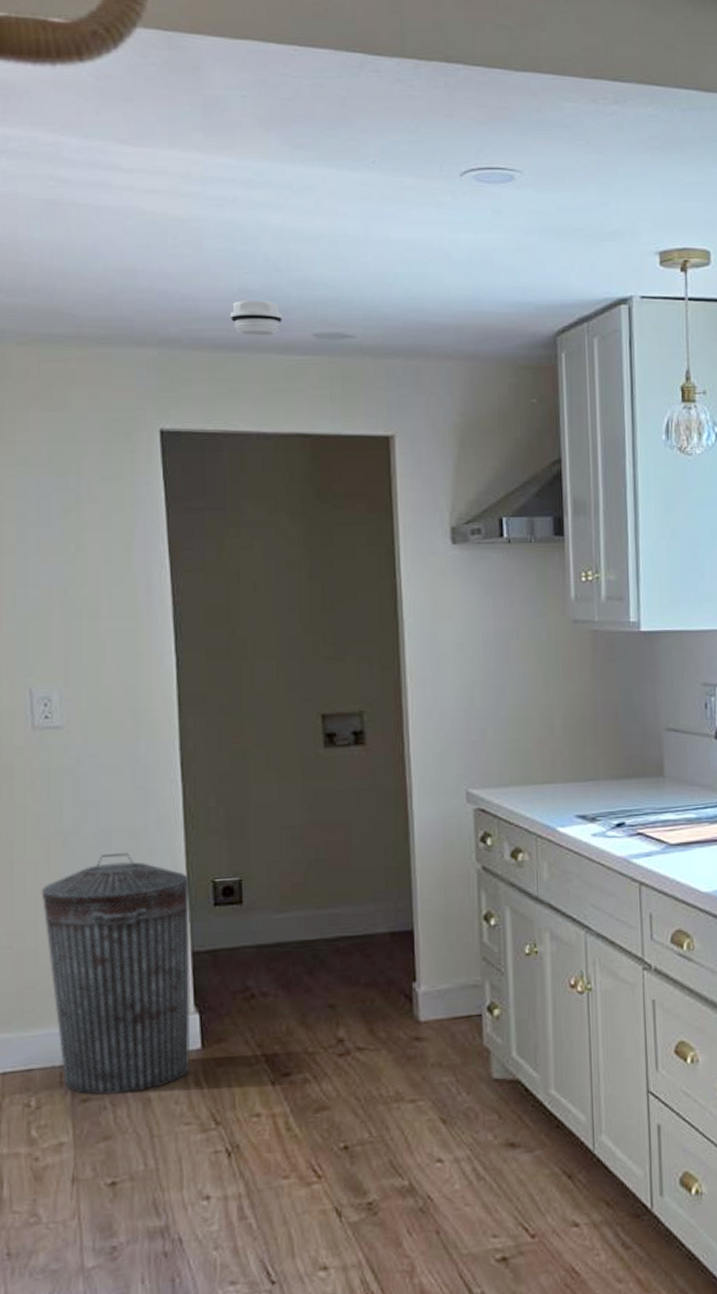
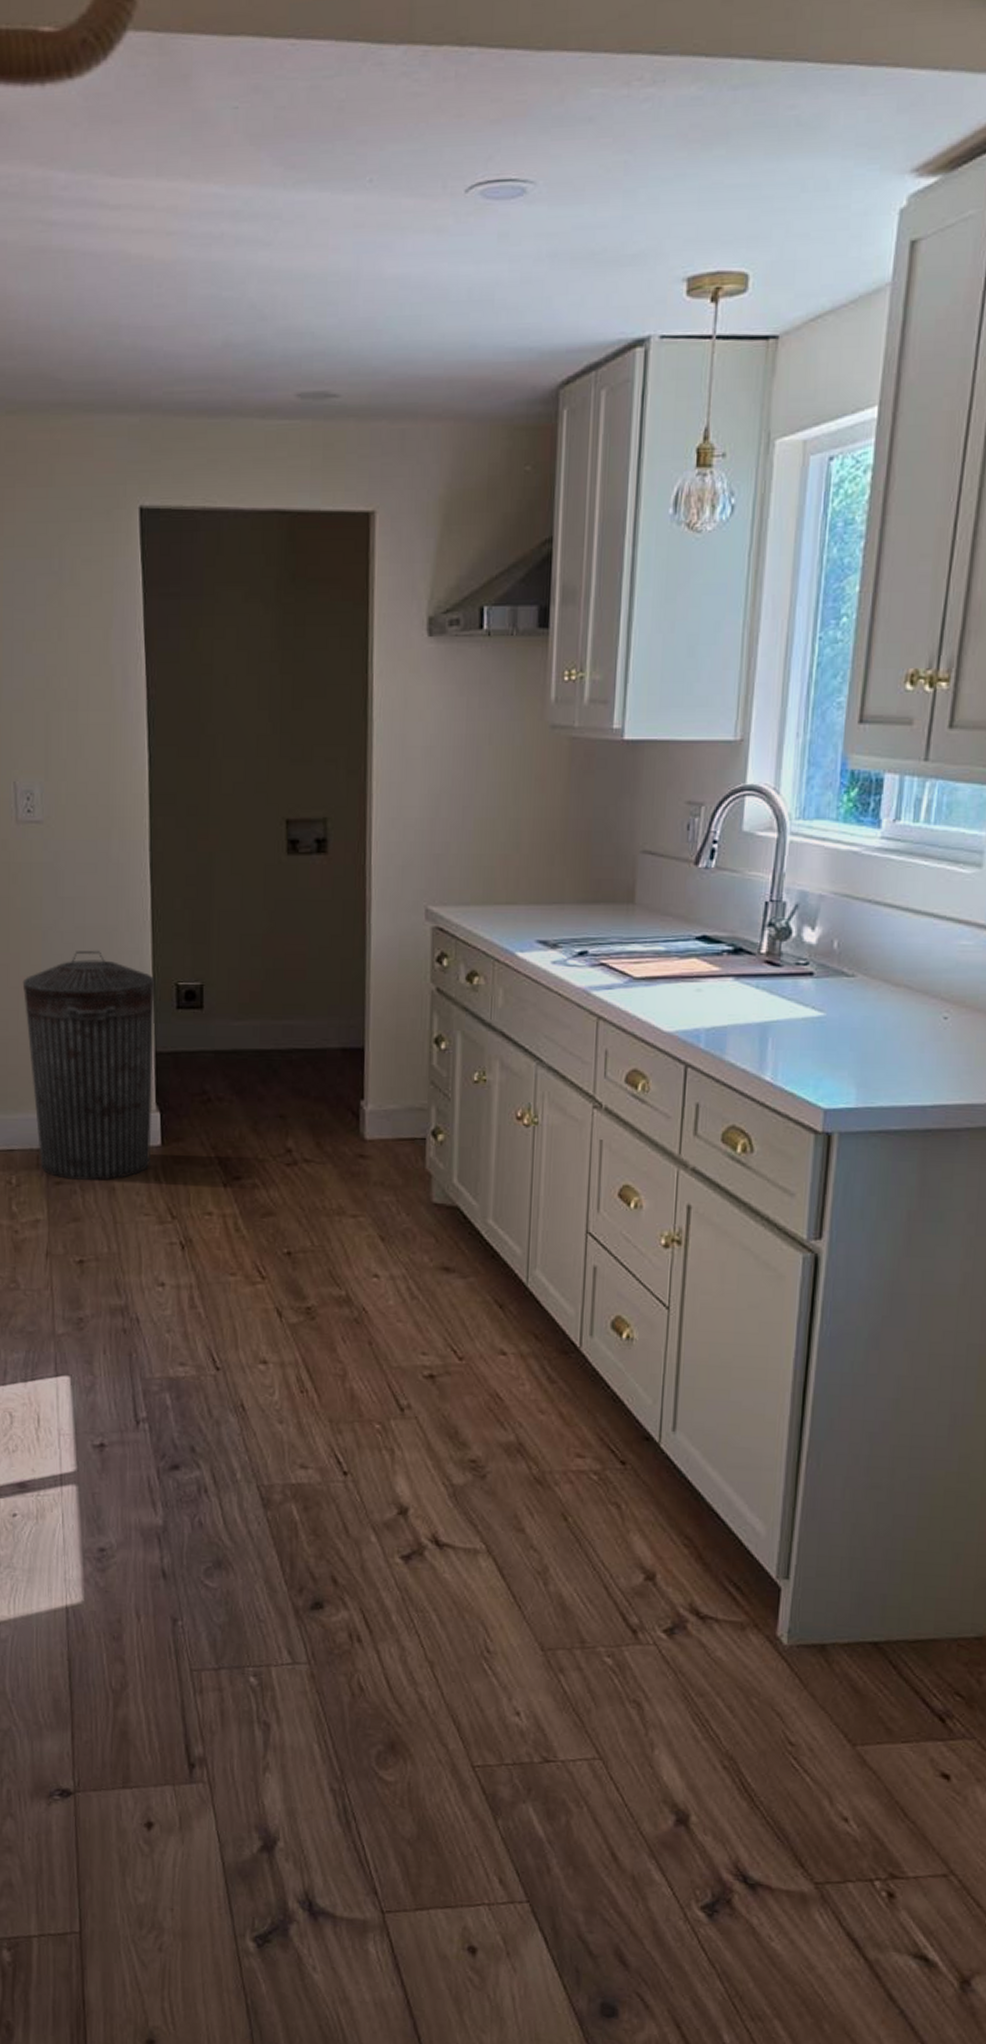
smoke detector: present [229,301,283,336] -> none [212,356,267,398]

